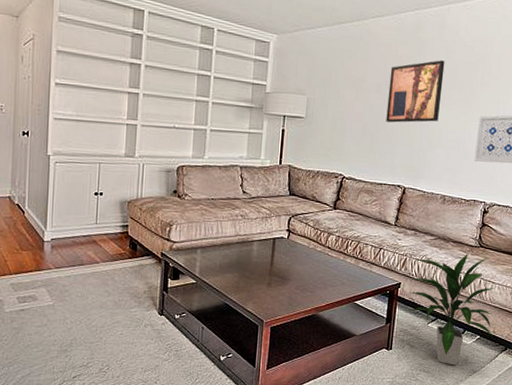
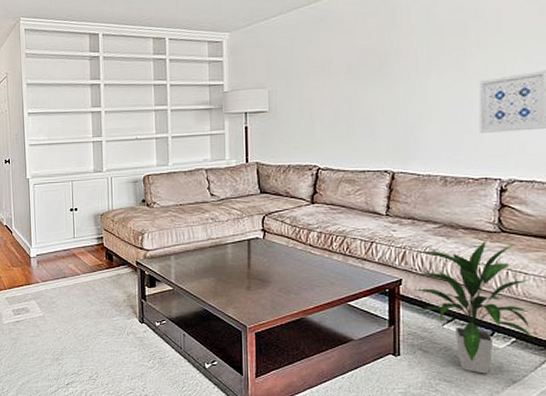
wall art: present [386,60,445,123] -> none [360,26,427,103]

